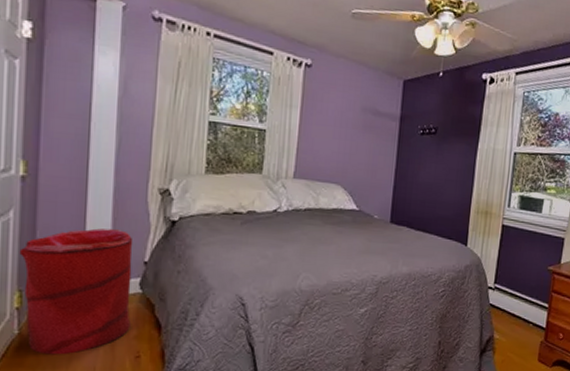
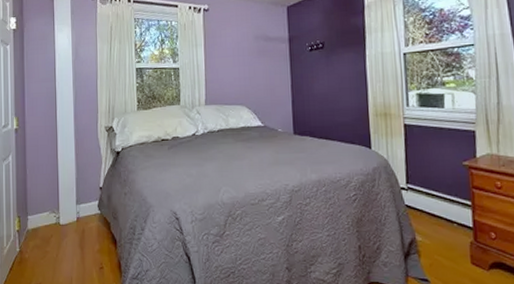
laundry hamper: present [19,228,133,355] -> none [16,163,94,268]

